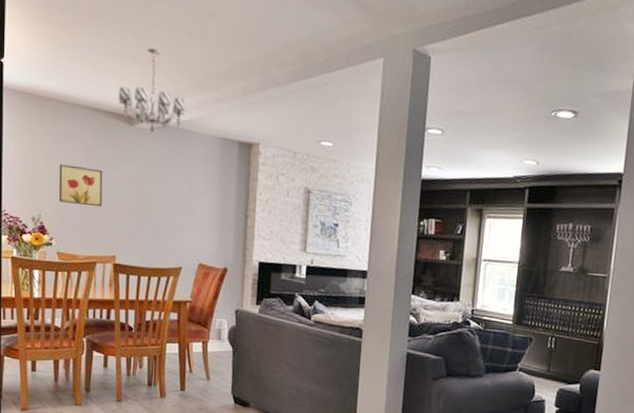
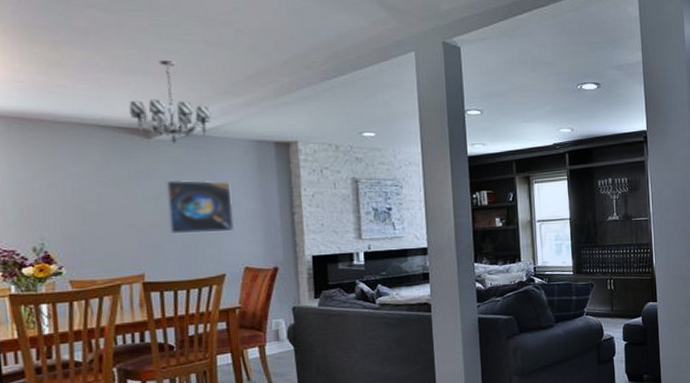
wall art: present [58,164,103,207] -> none [63,186,122,227]
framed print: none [139,168,196,227] -> present [165,179,234,234]

